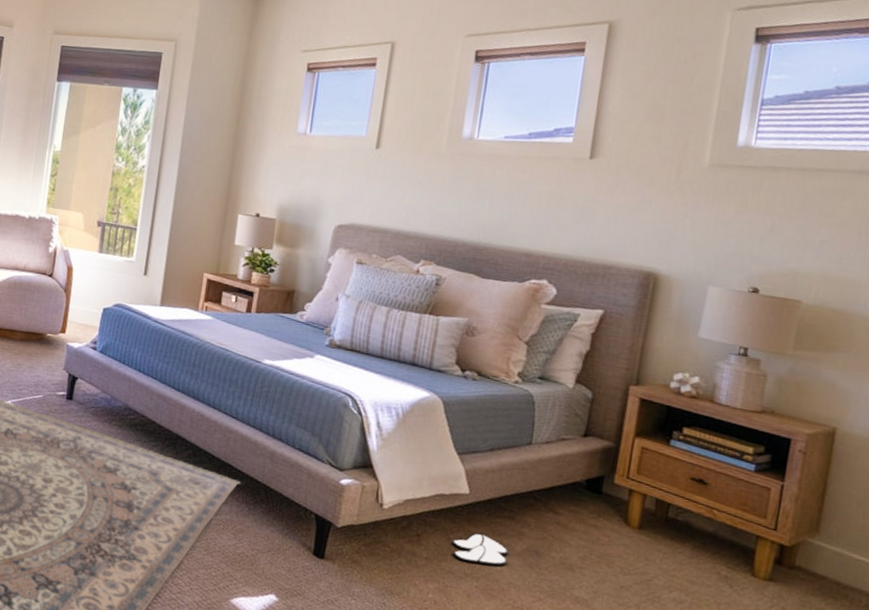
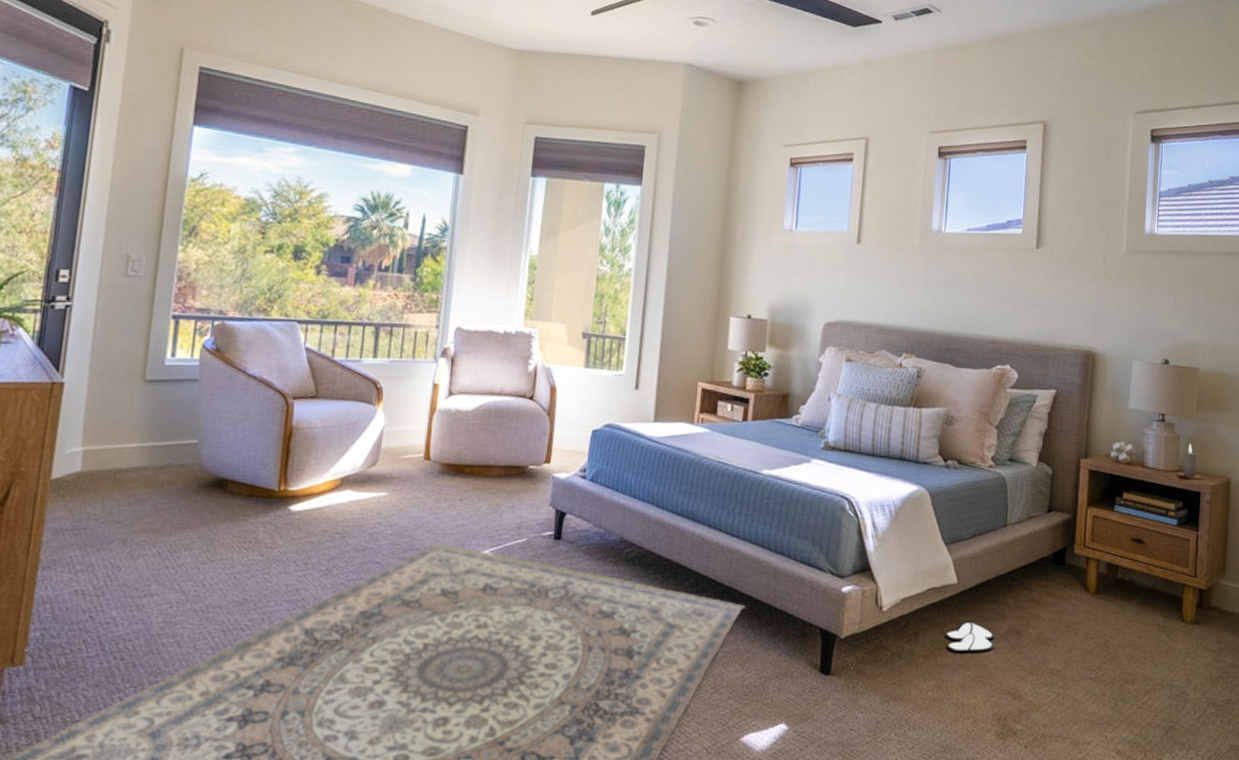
candle: none [758,383,798,425] -> present [1176,443,1204,480]

